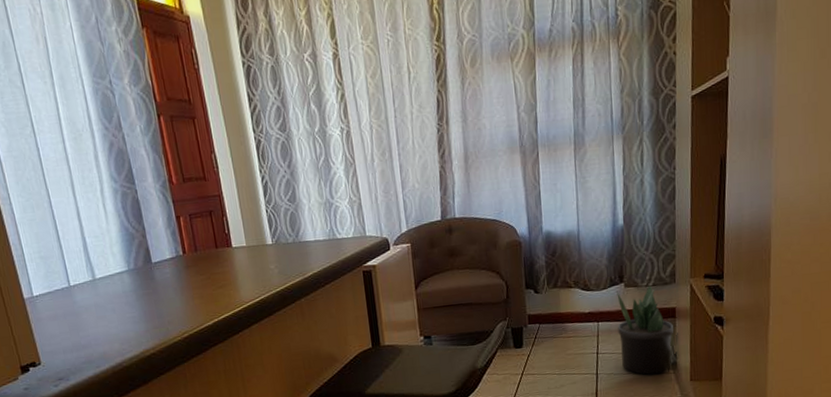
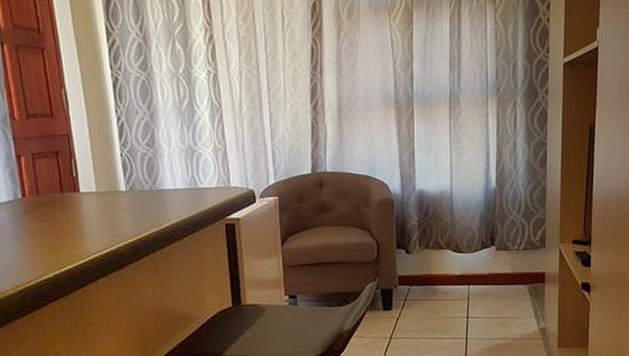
planter: present [617,285,674,375] -> none [488,249,543,340]

